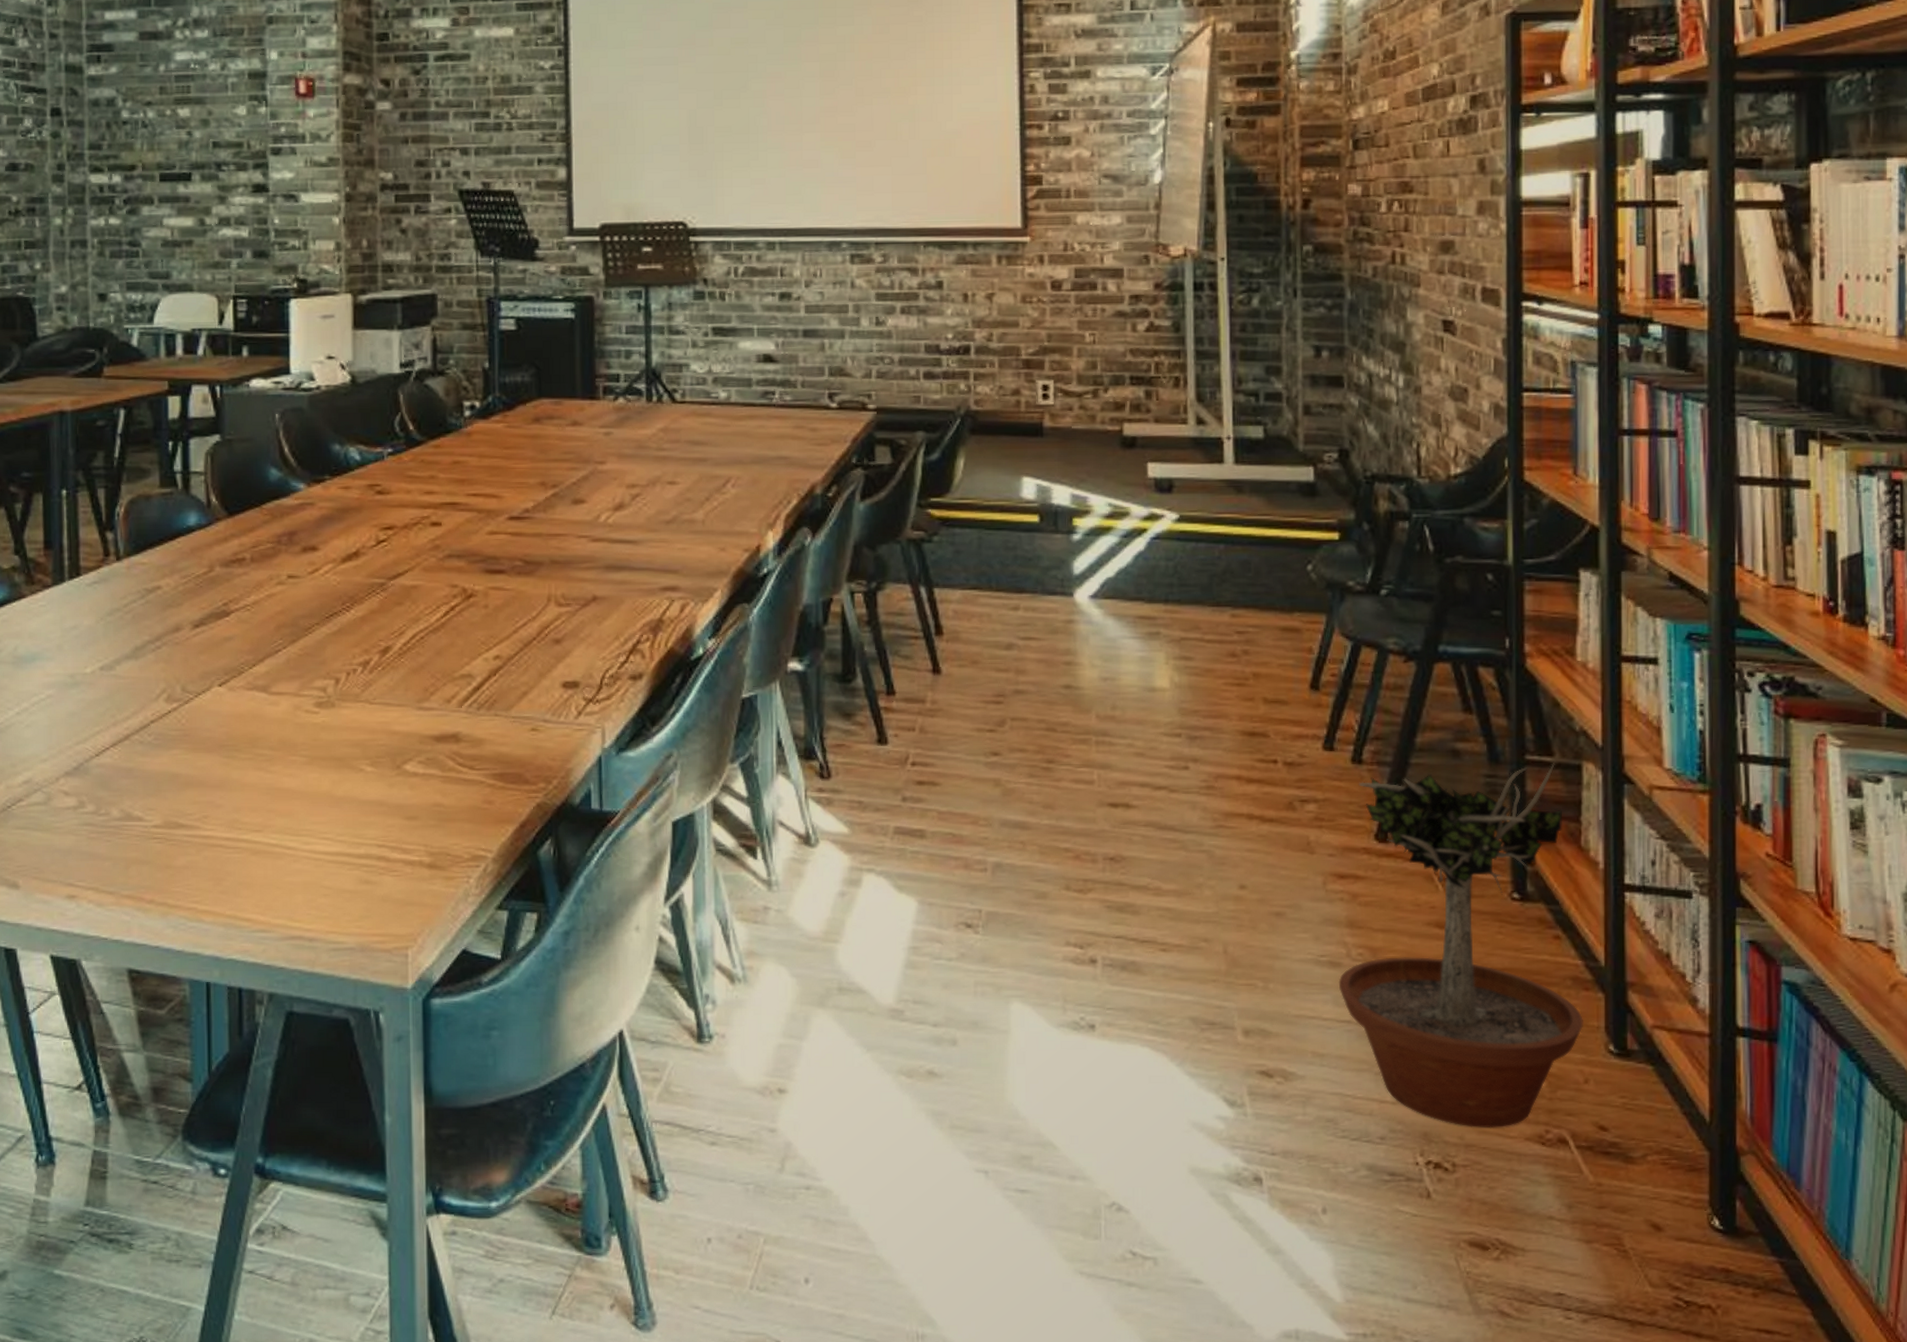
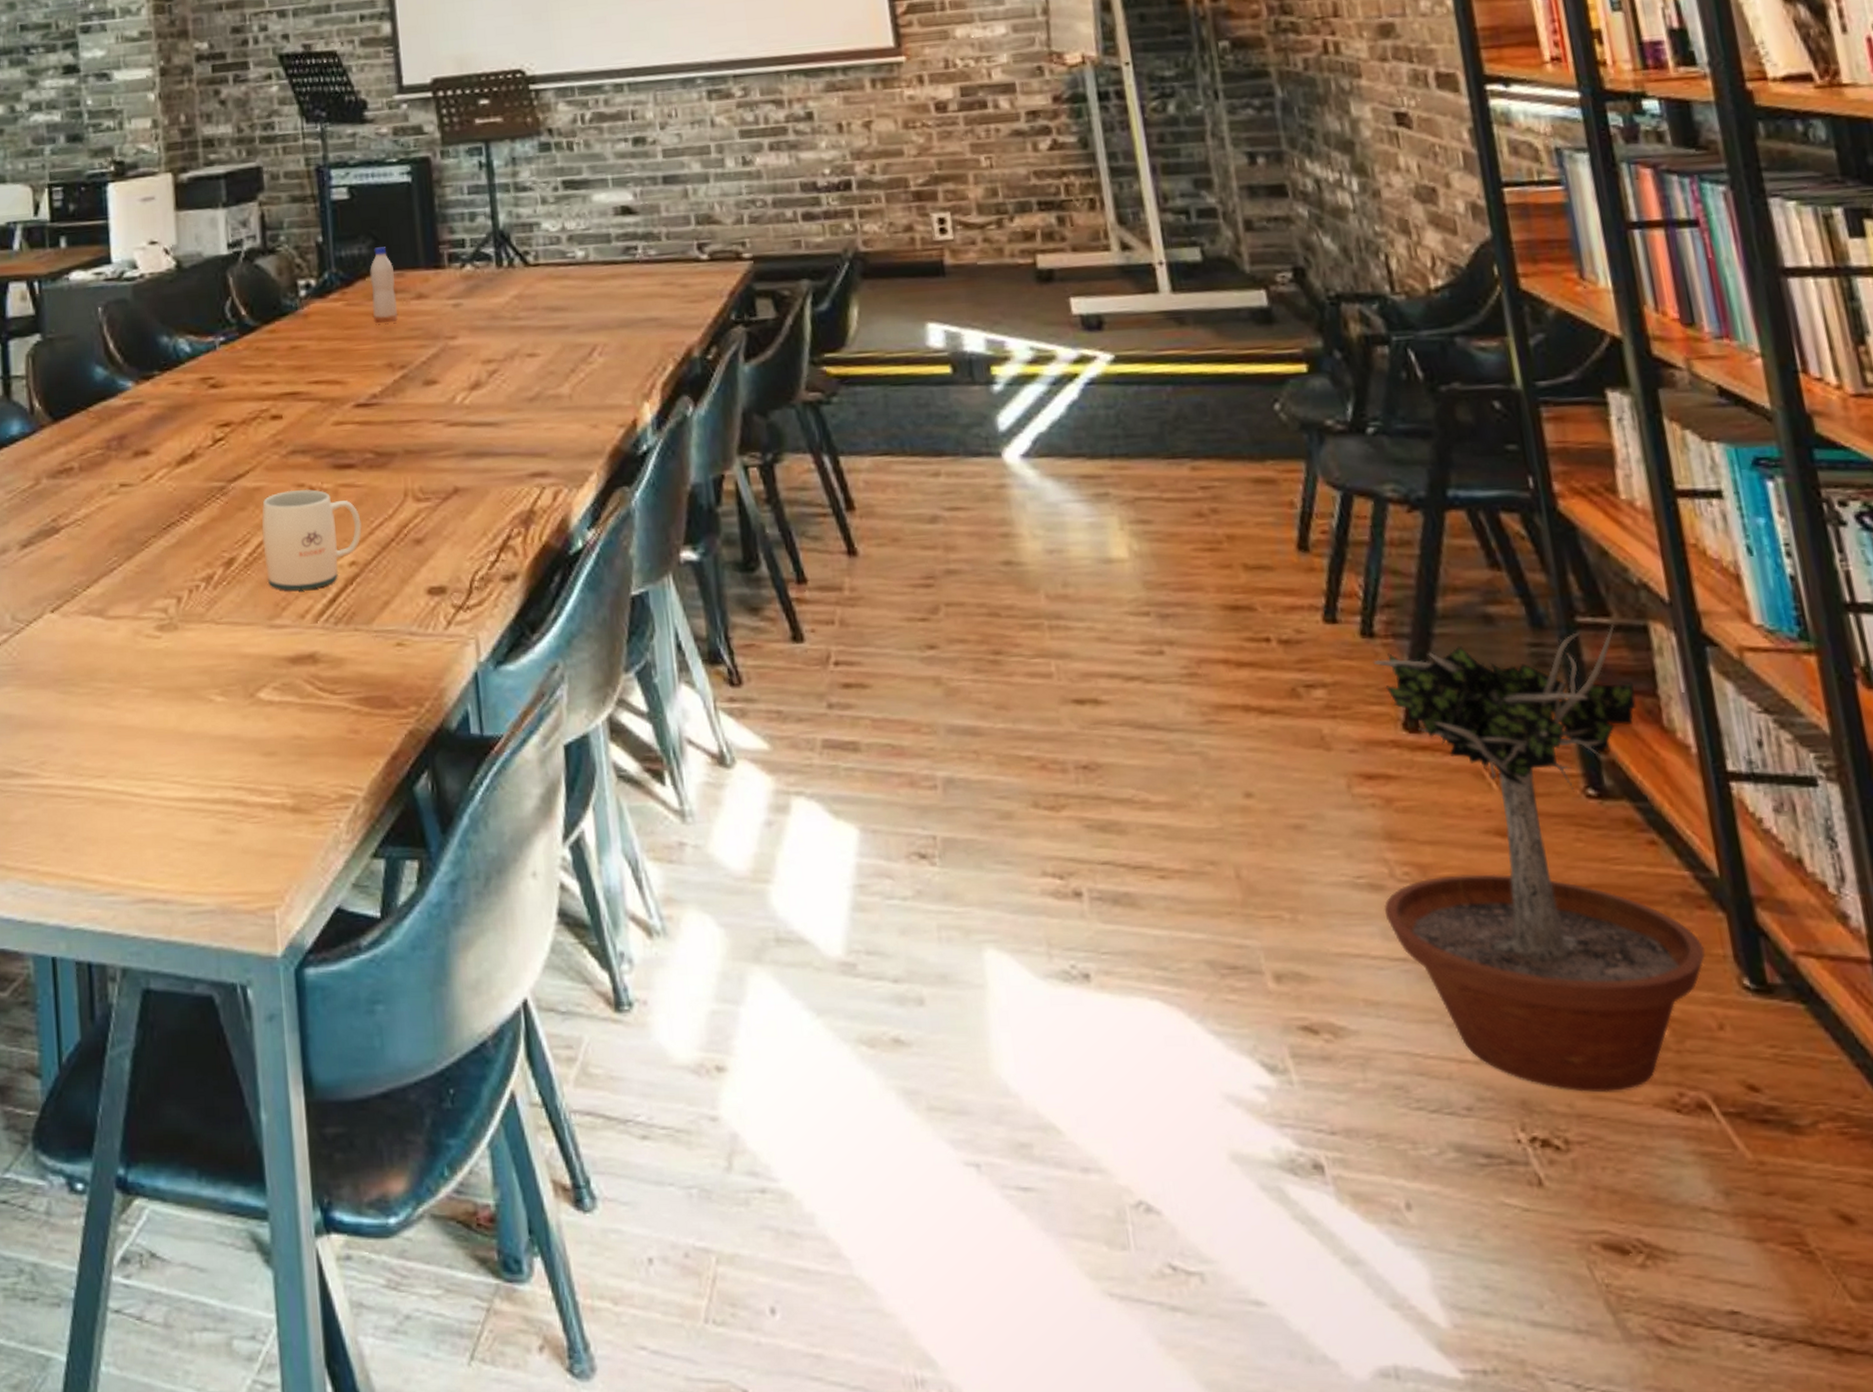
mug: none [415,589,507,679] -> present [261,489,362,591]
water bottle: none [530,376,554,447] -> present [369,247,399,325]

